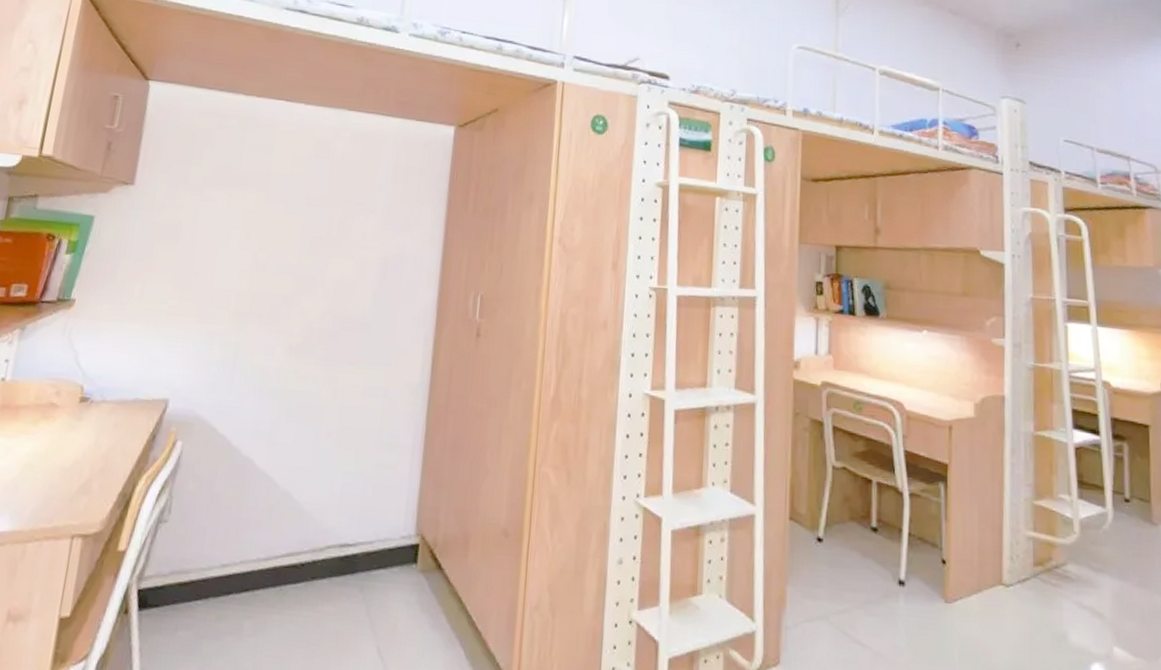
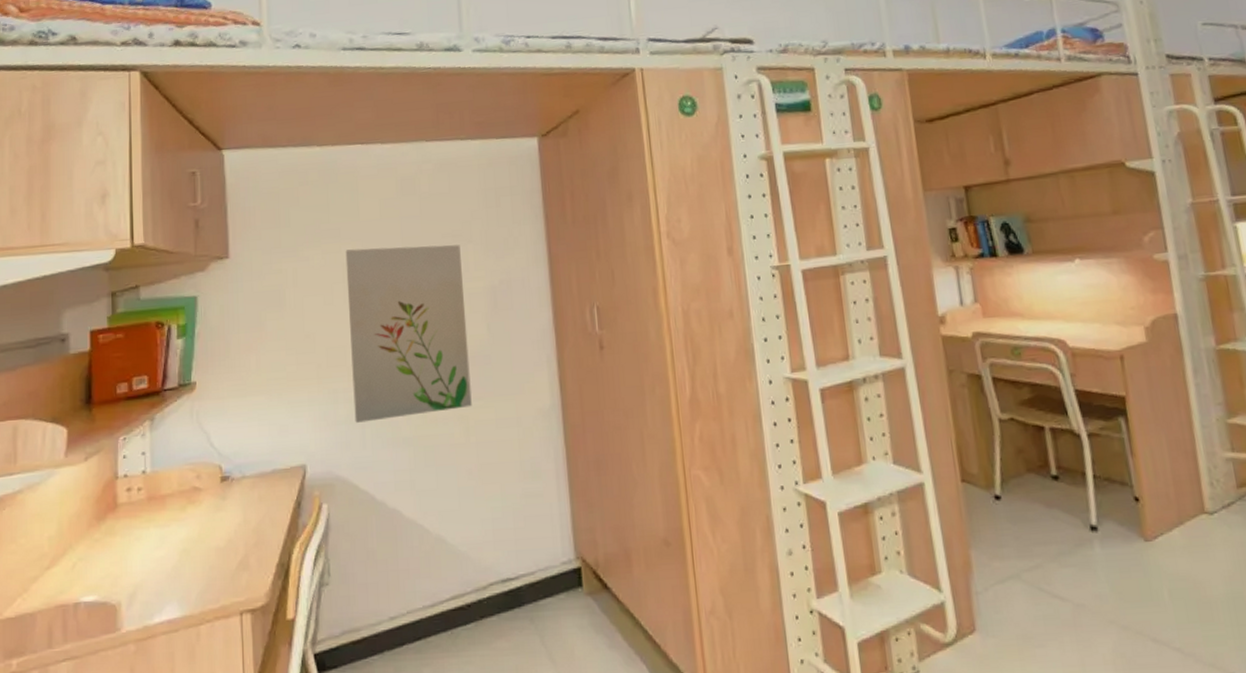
wall art: none [226,198,362,370] -> present [345,244,472,423]

